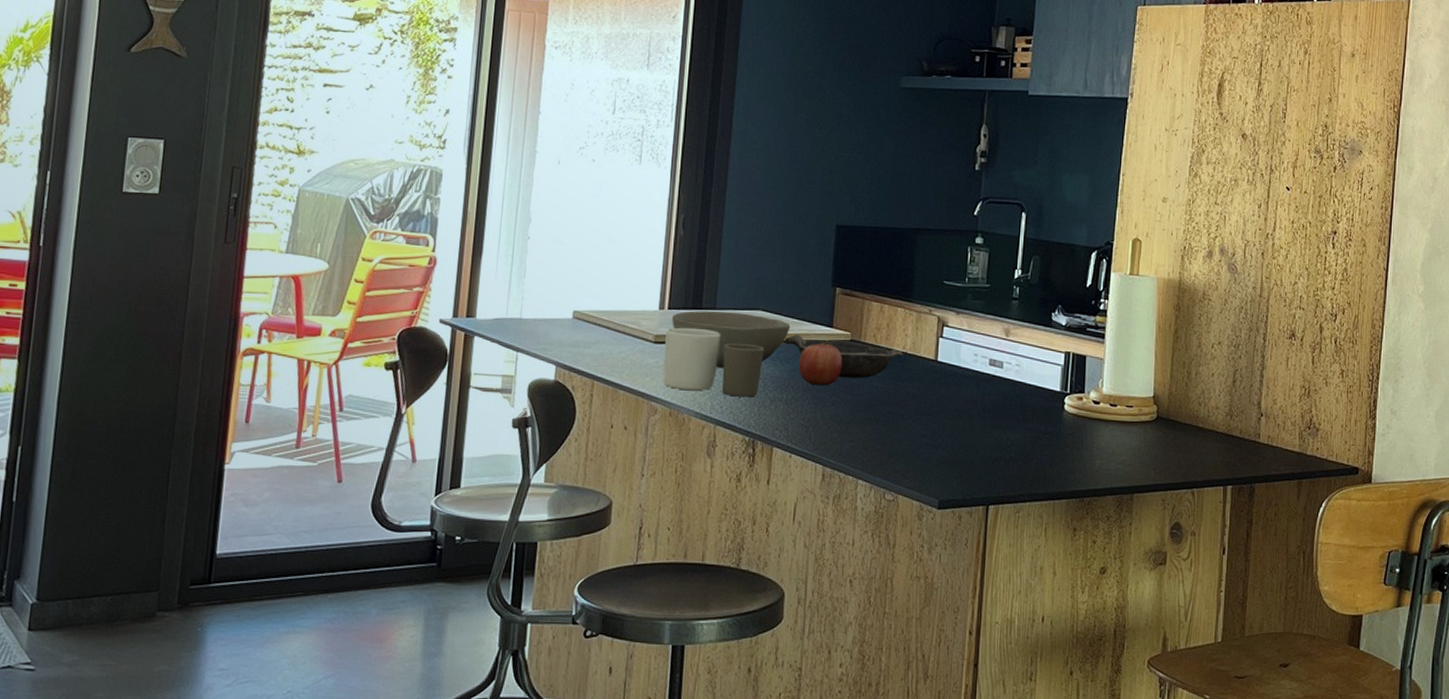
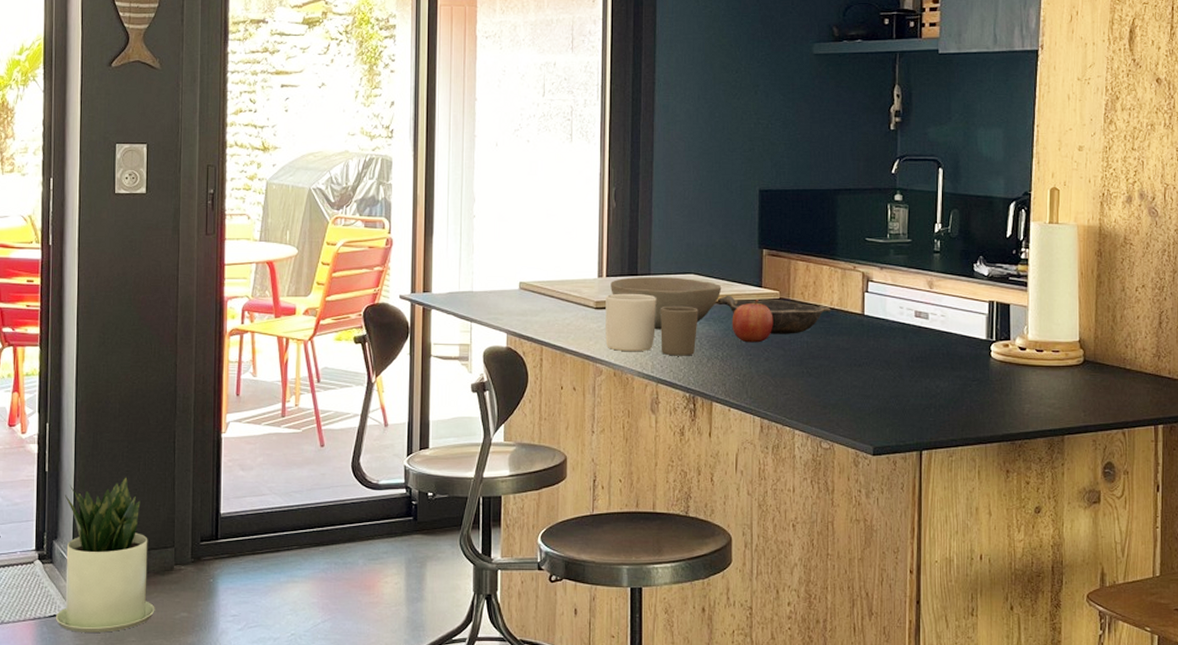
planter: none [9,510,130,687] -> present [55,477,155,633]

